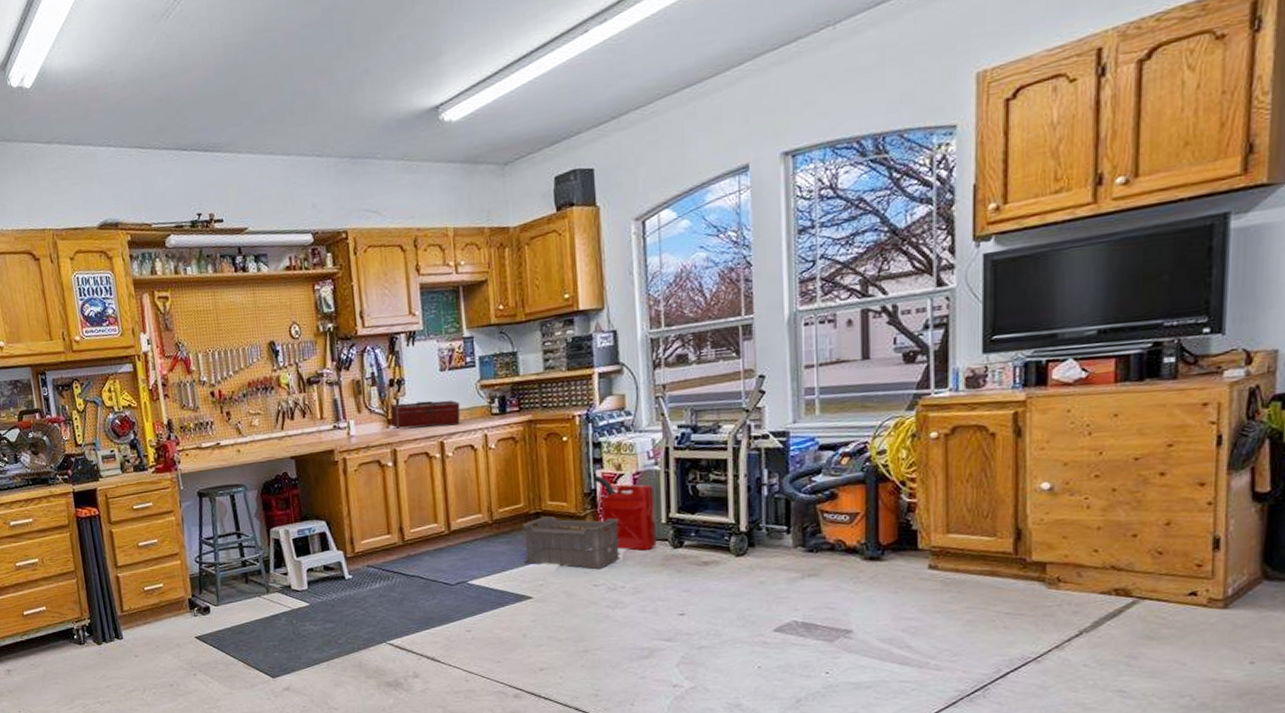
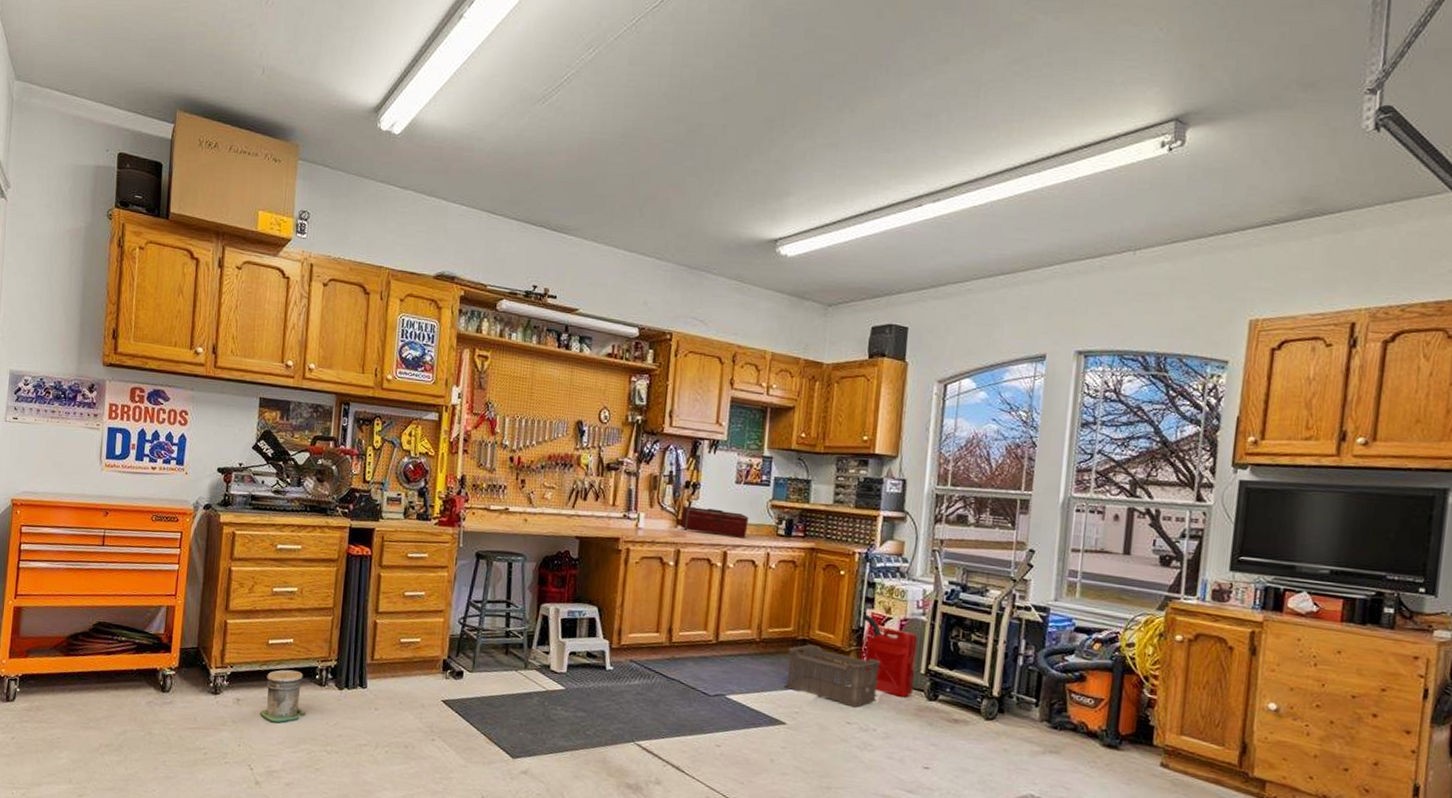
bucket: none [29,634,72,686] -> present [259,669,305,723]

